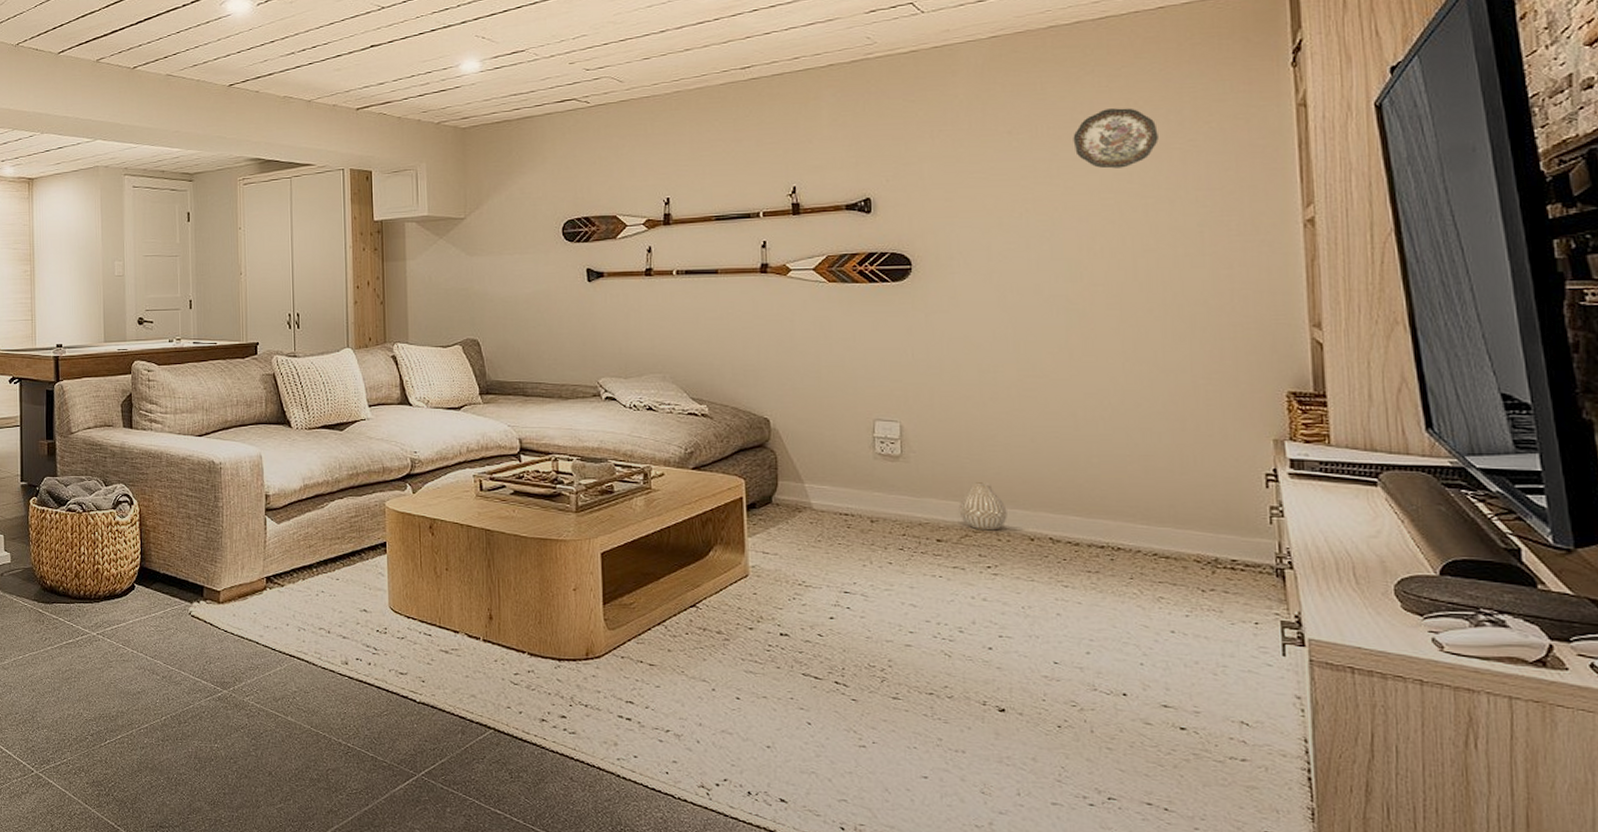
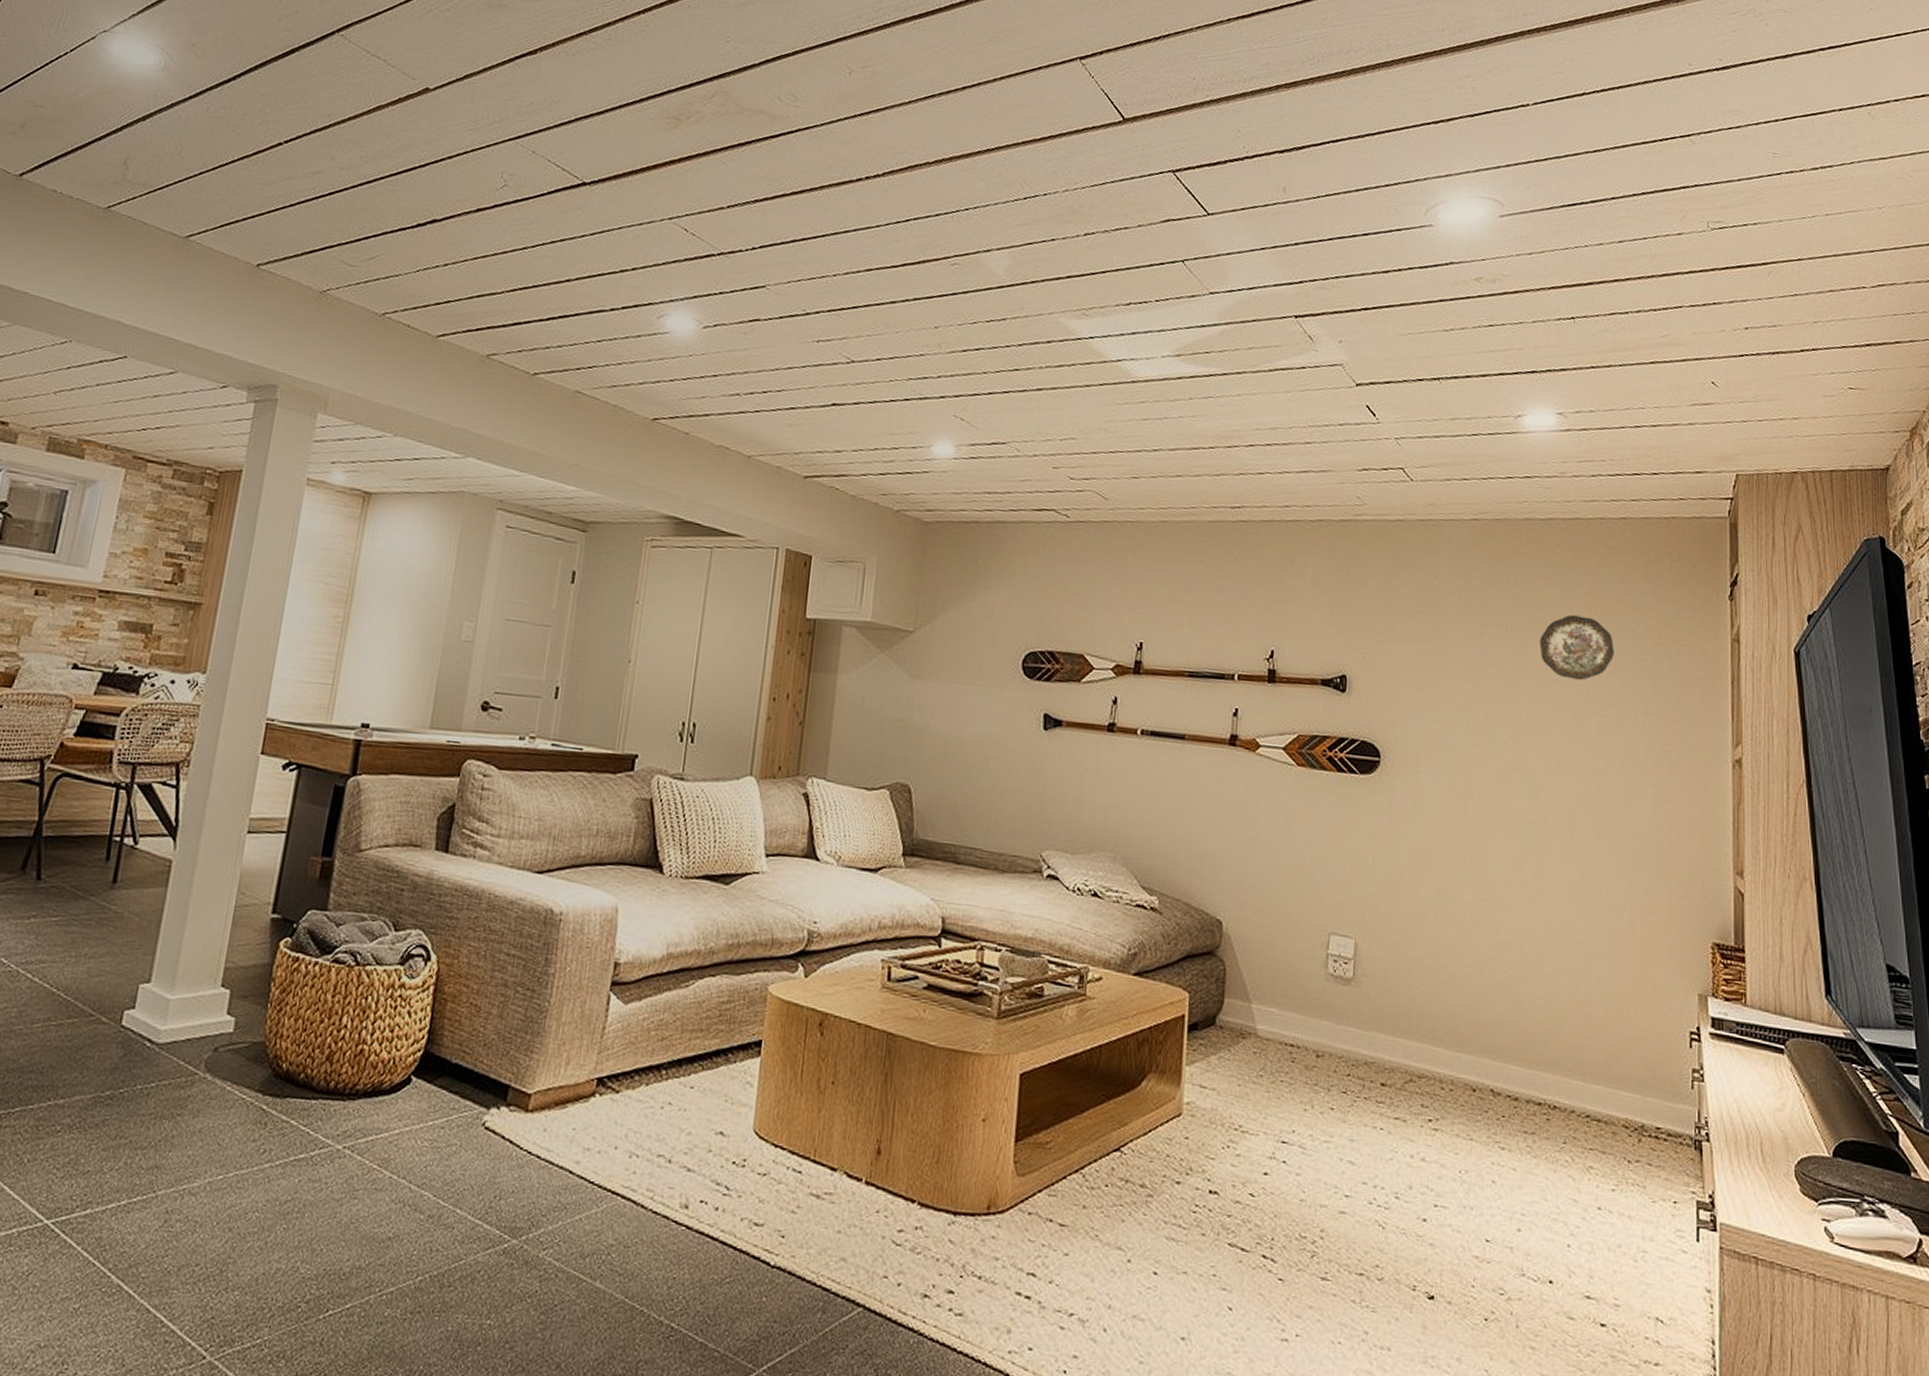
vase: present [958,481,1007,531] -> none [1405,1016,1452,1077]

